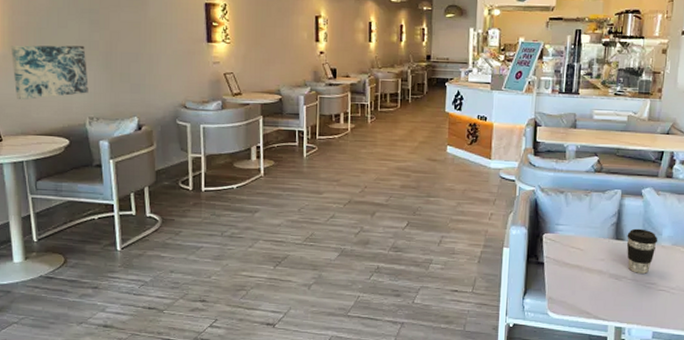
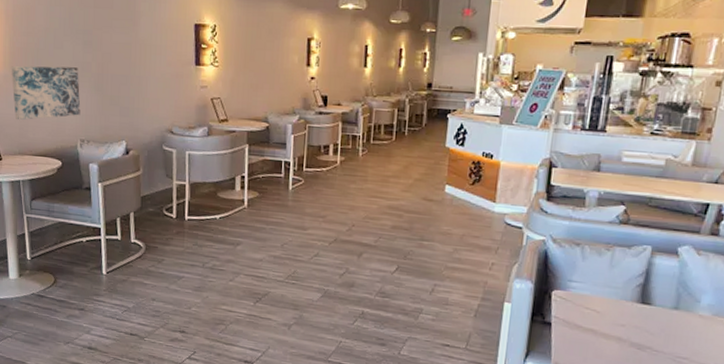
coffee cup: present [626,228,658,274] -> none [653,292,695,346]

